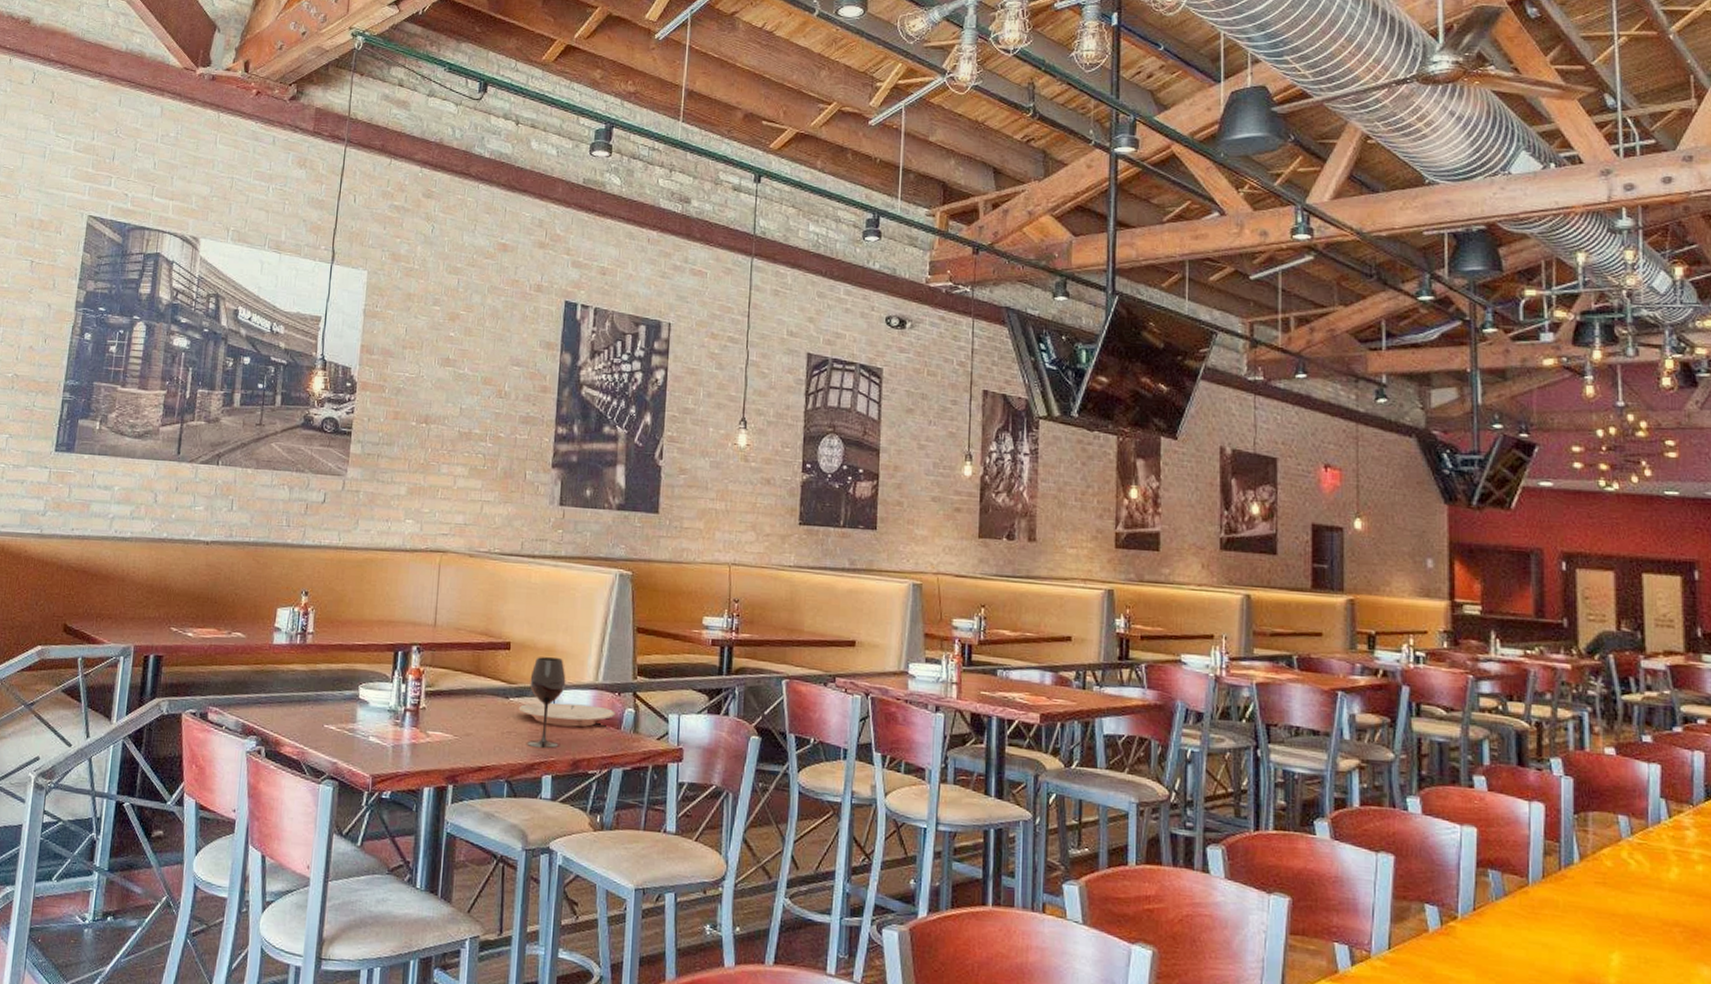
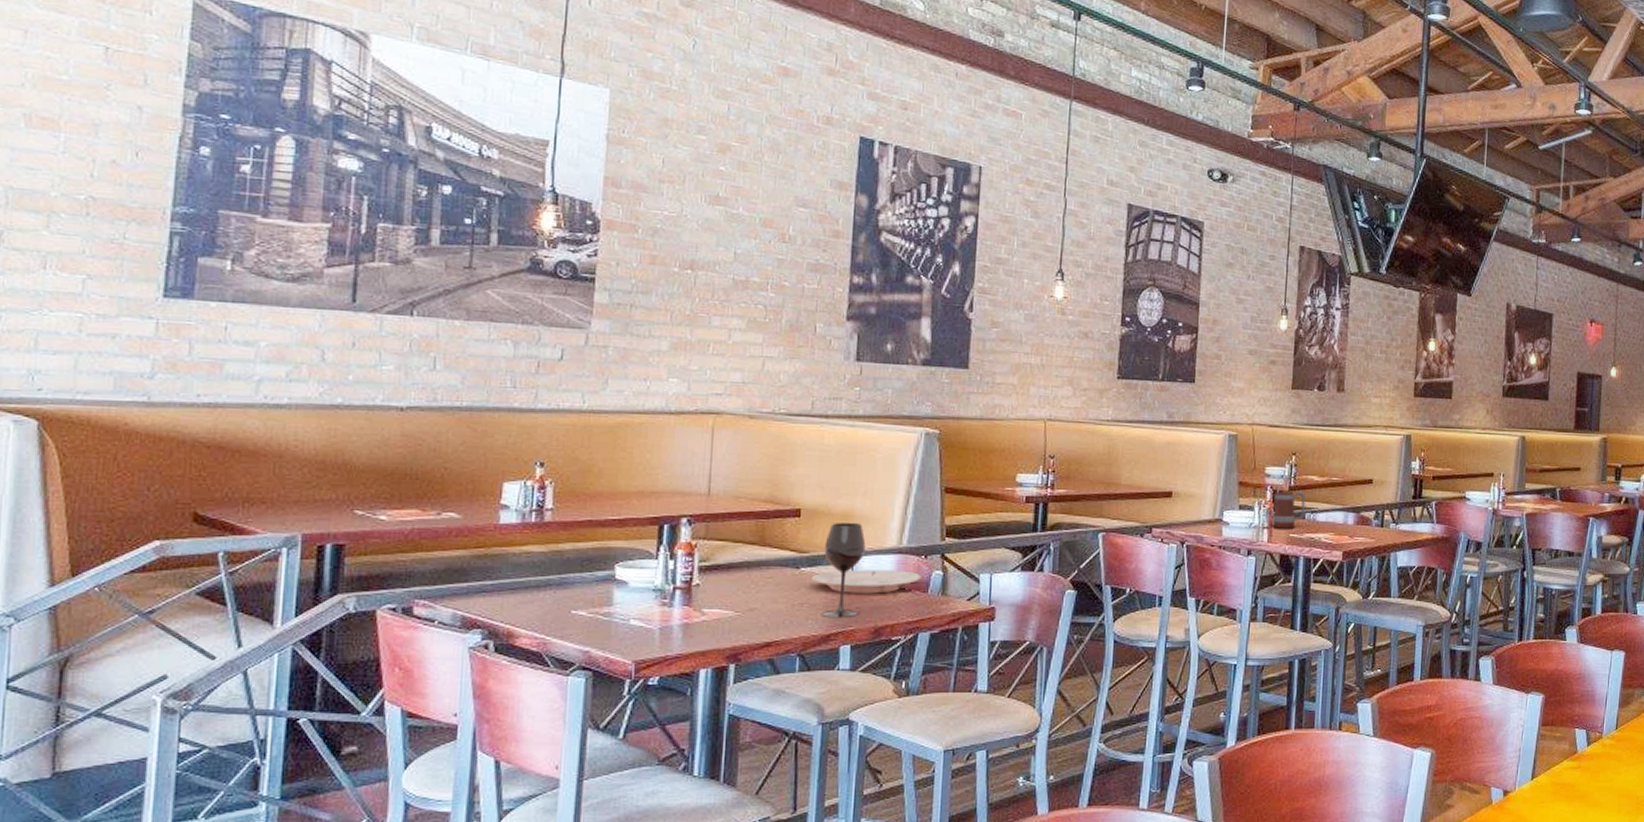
beer mug: none [961,645,997,688] -> present [1272,491,1306,530]

